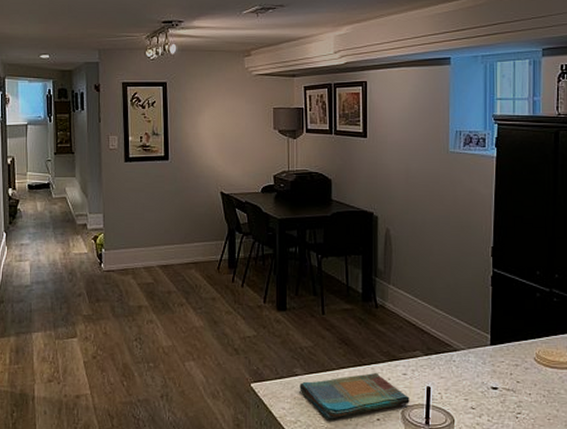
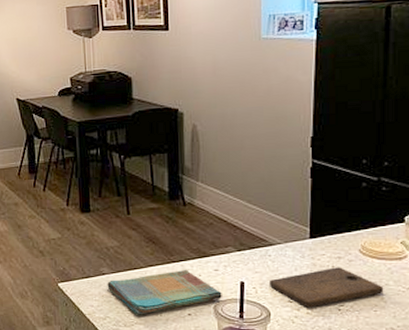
cutting board: none [453,375,556,415] -> present [268,267,384,308]

